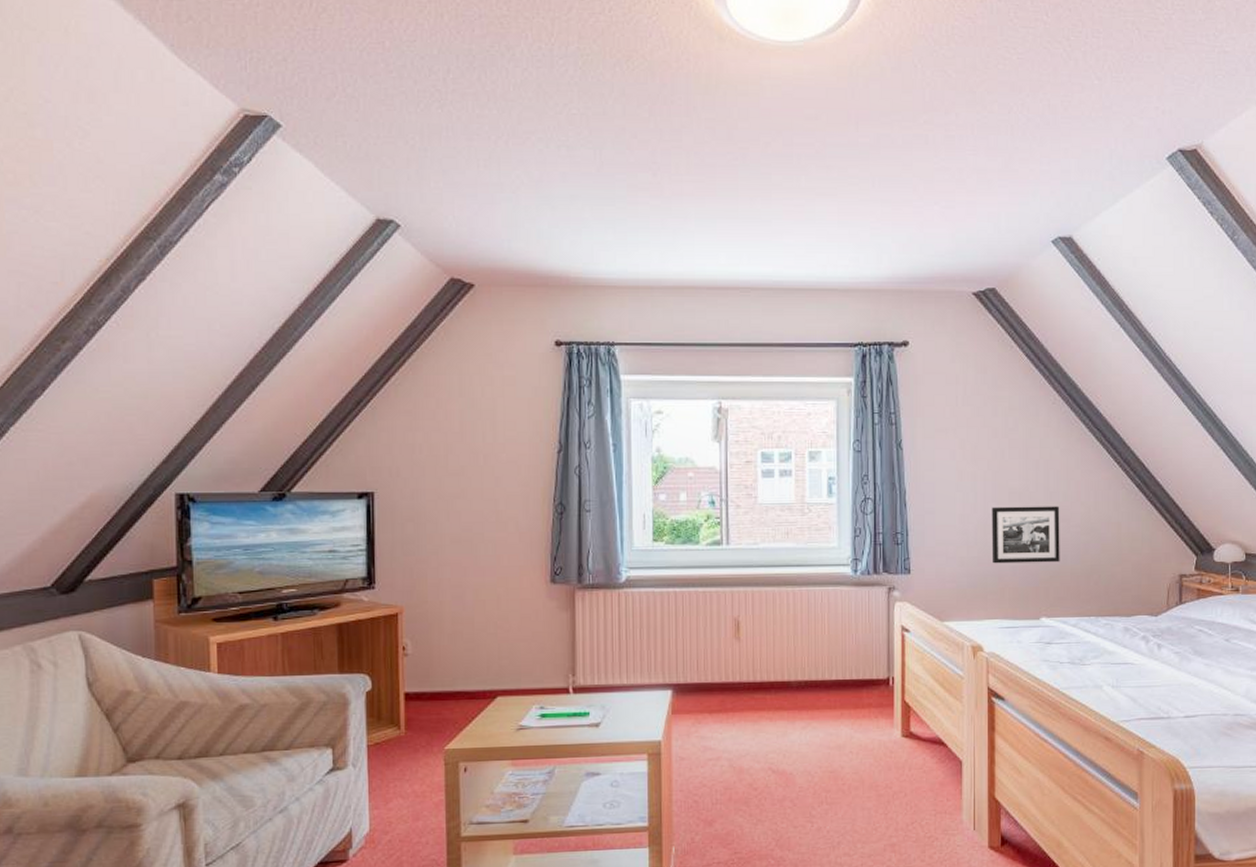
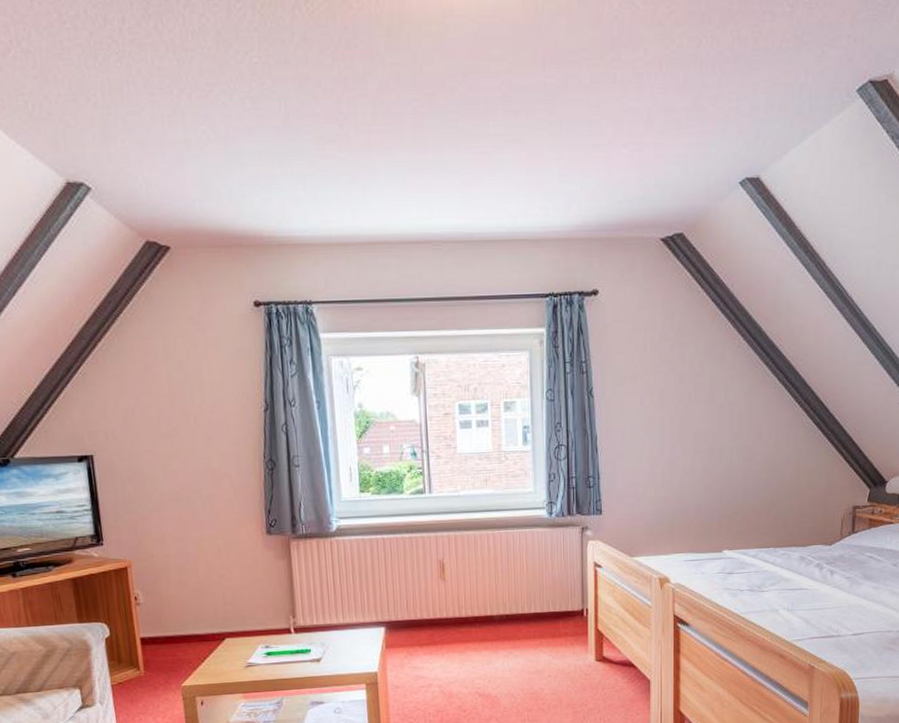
picture frame: present [991,506,1060,564] -> none [678,446,743,502]

